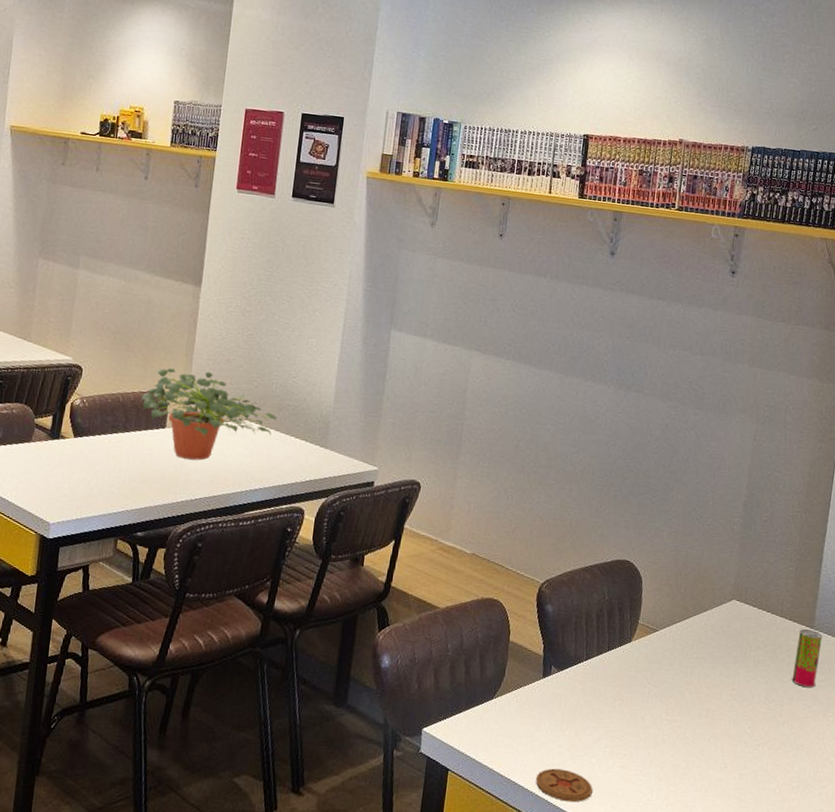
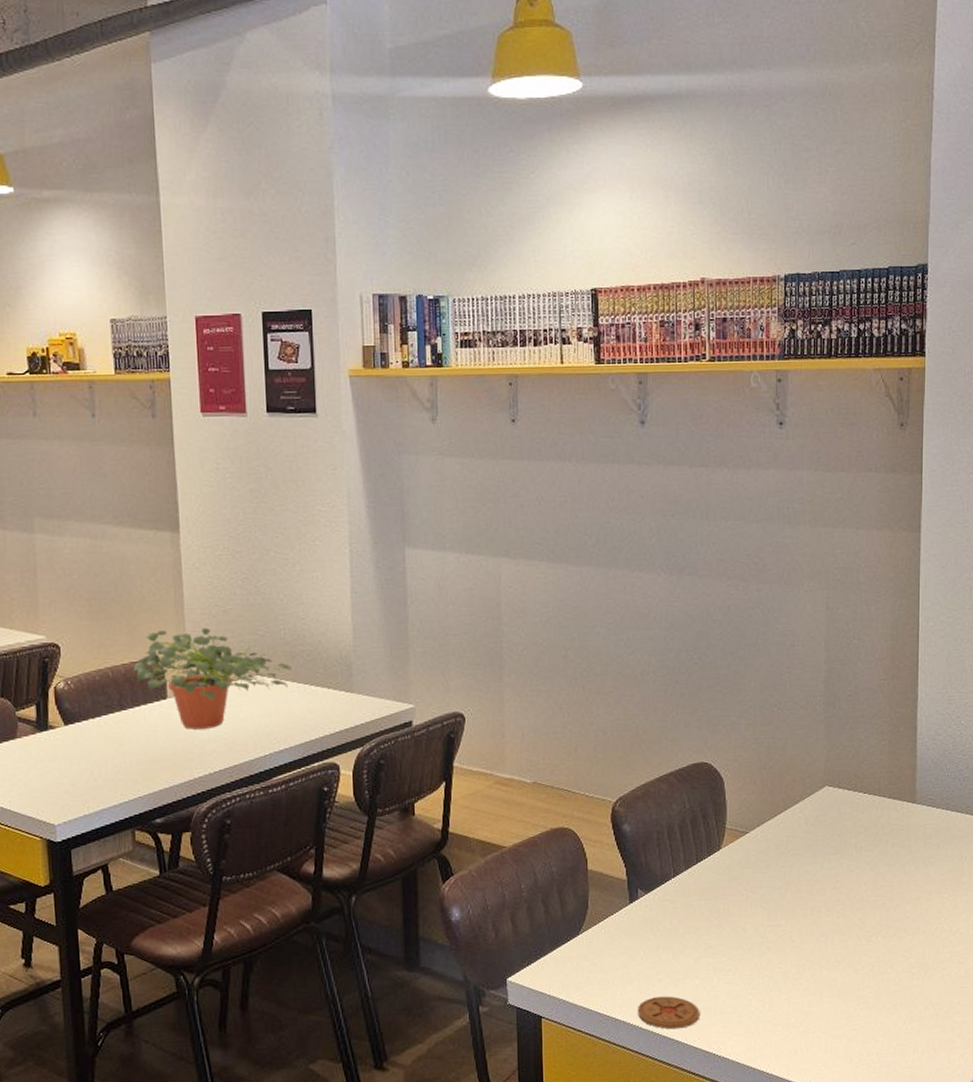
beverage can: present [791,628,823,687] -> none [899,804,927,867]

